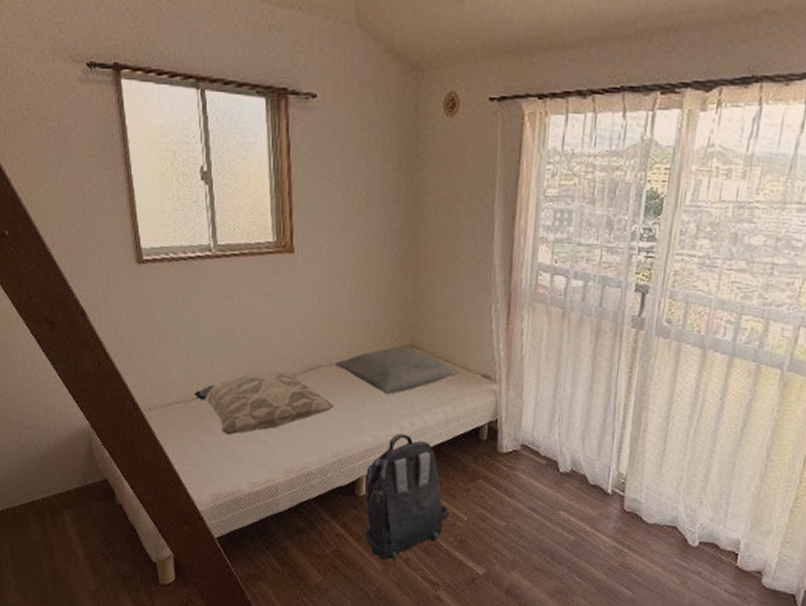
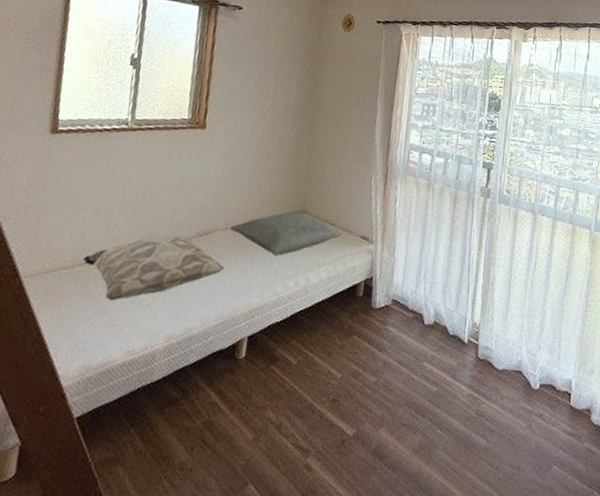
backpack: present [365,433,450,562] -> none [239,292,325,429]

